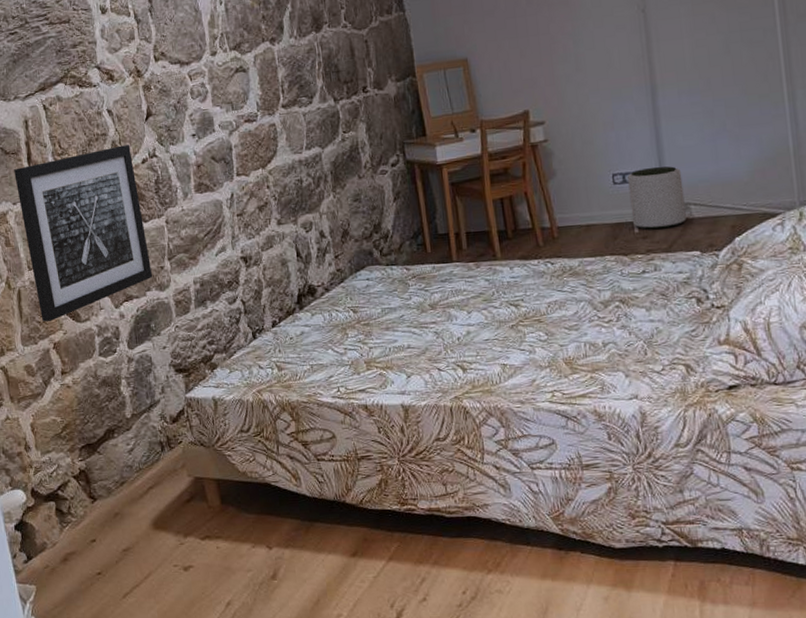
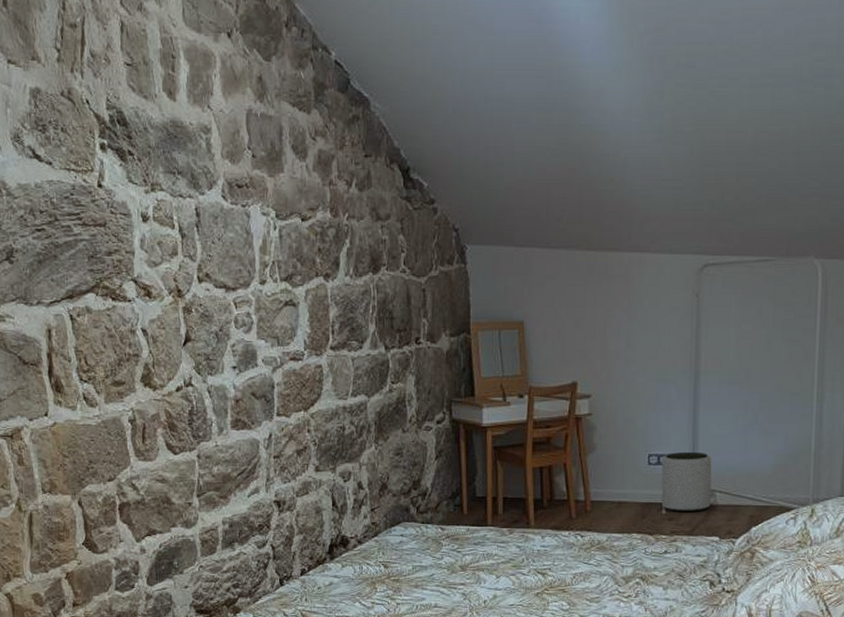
wall art: present [14,145,153,322] -> none [32,369,180,549]

